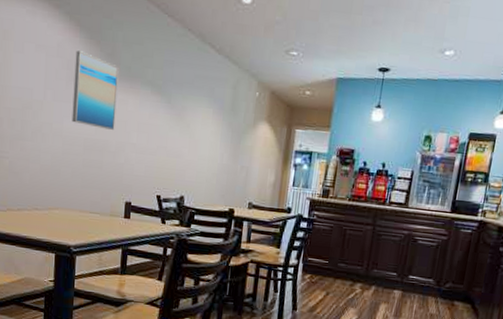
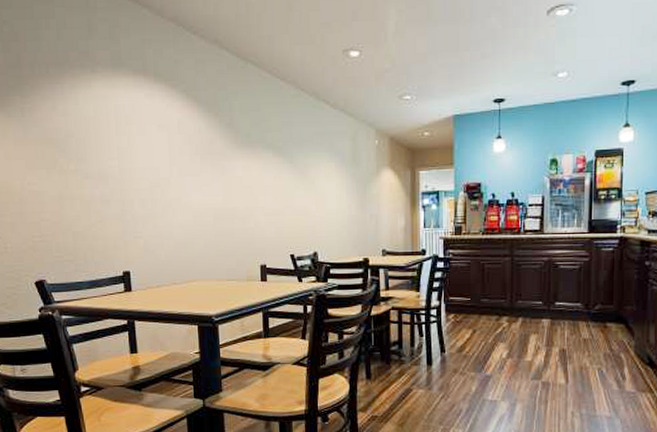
wall art: present [72,50,119,130] -> none [196,125,242,197]

